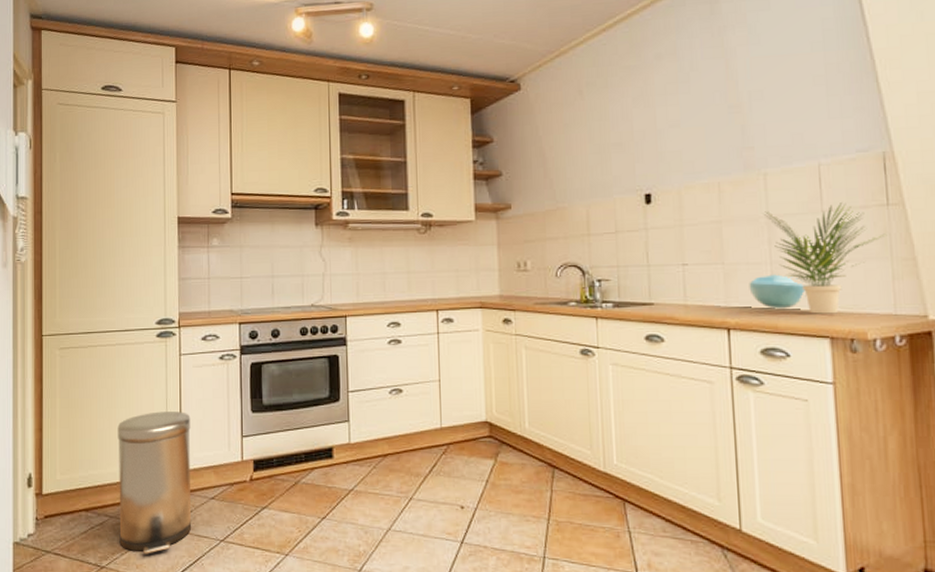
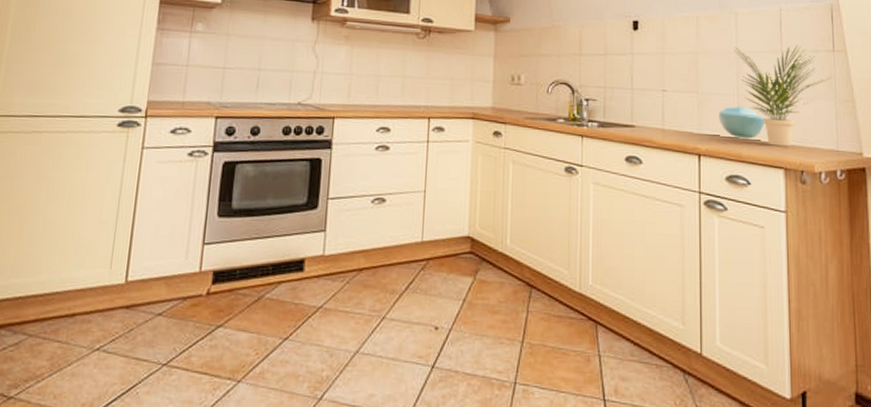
pedal bin: present [117,411,192,554] -> none [36,211,146,381]

